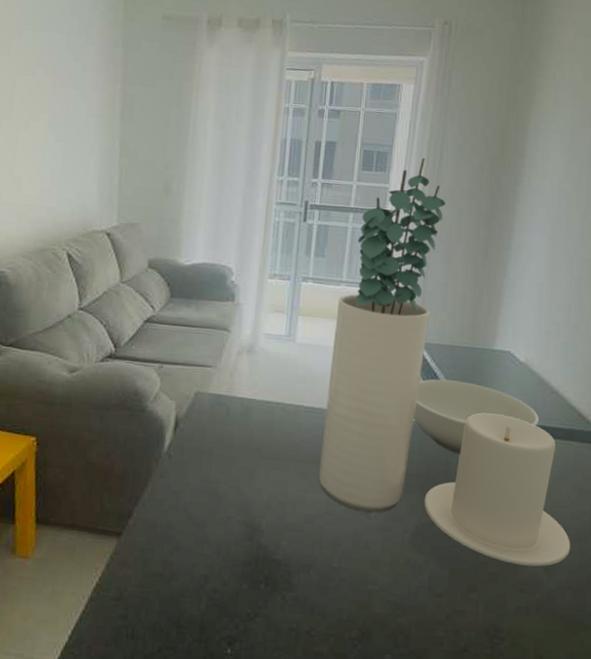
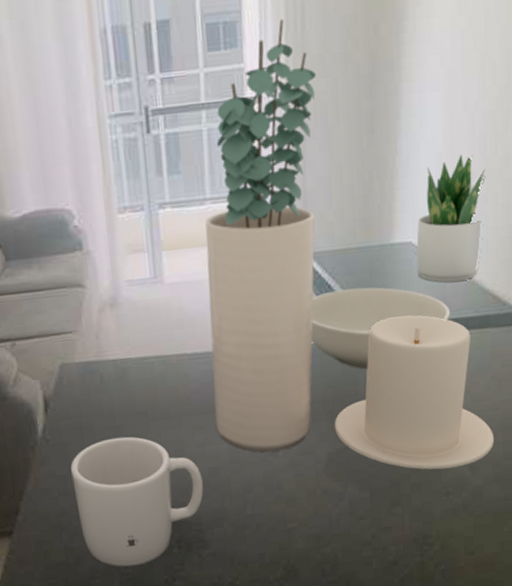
mug: none [182,466,299,594] -> present [70,436,204,568]
planter: none [513,288,580,395] -> present [416,155,486,283]

